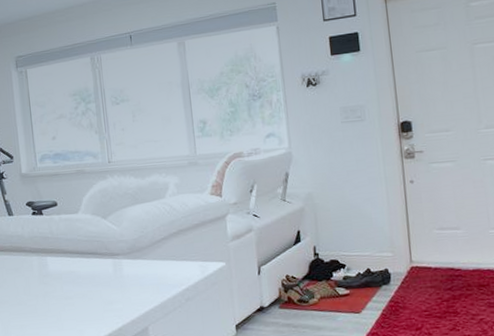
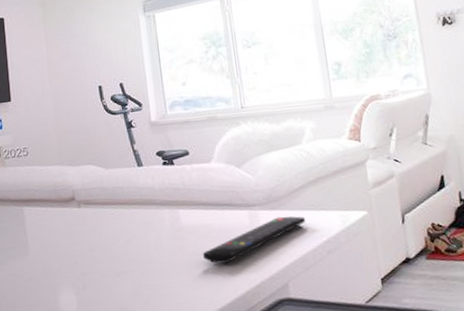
remote control: none [68,265,166,308] -> present [202,216,305,264]

